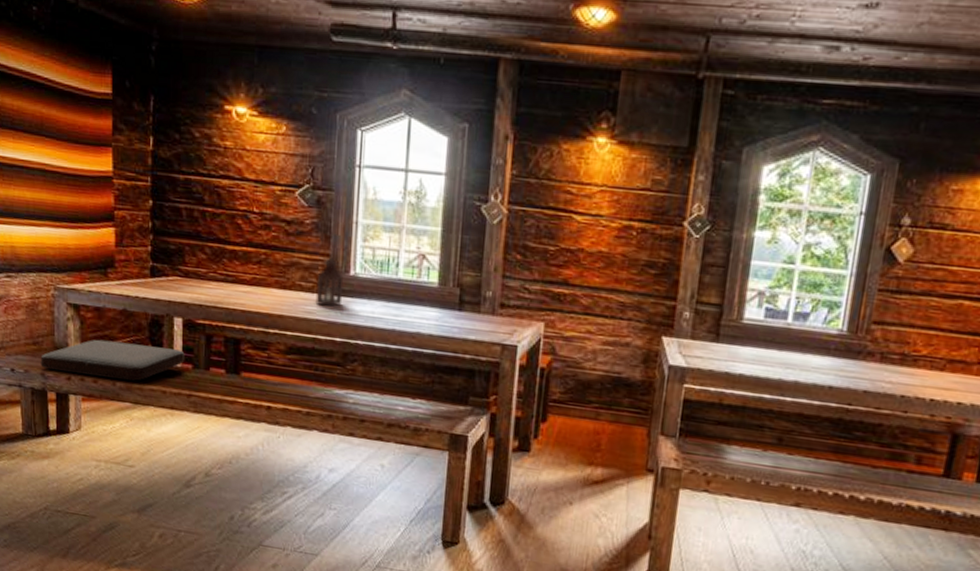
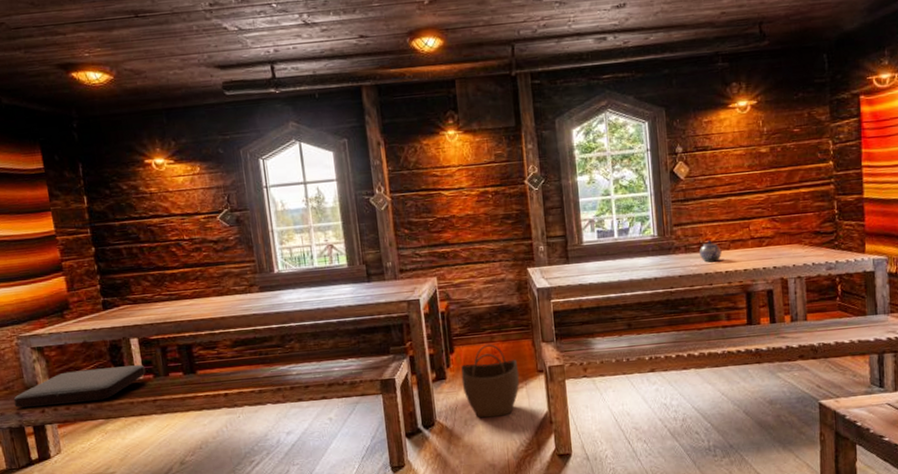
lantern: present [315,252,344,307] -> none [247,258,272,302]
woven basket: none [548,421,624,515] -> present [460,344,520,418]
teapot: none [898,351,932,384] -> present [699,239,722,262]

